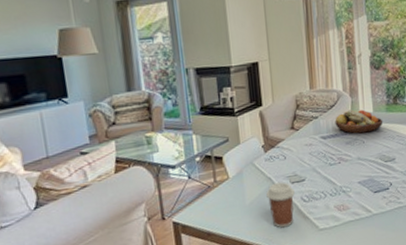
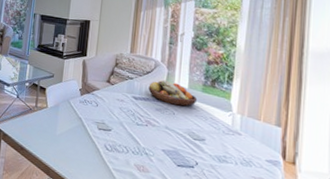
coffee cup: present [266,182,295,228] -> none [75,124,100,168]

